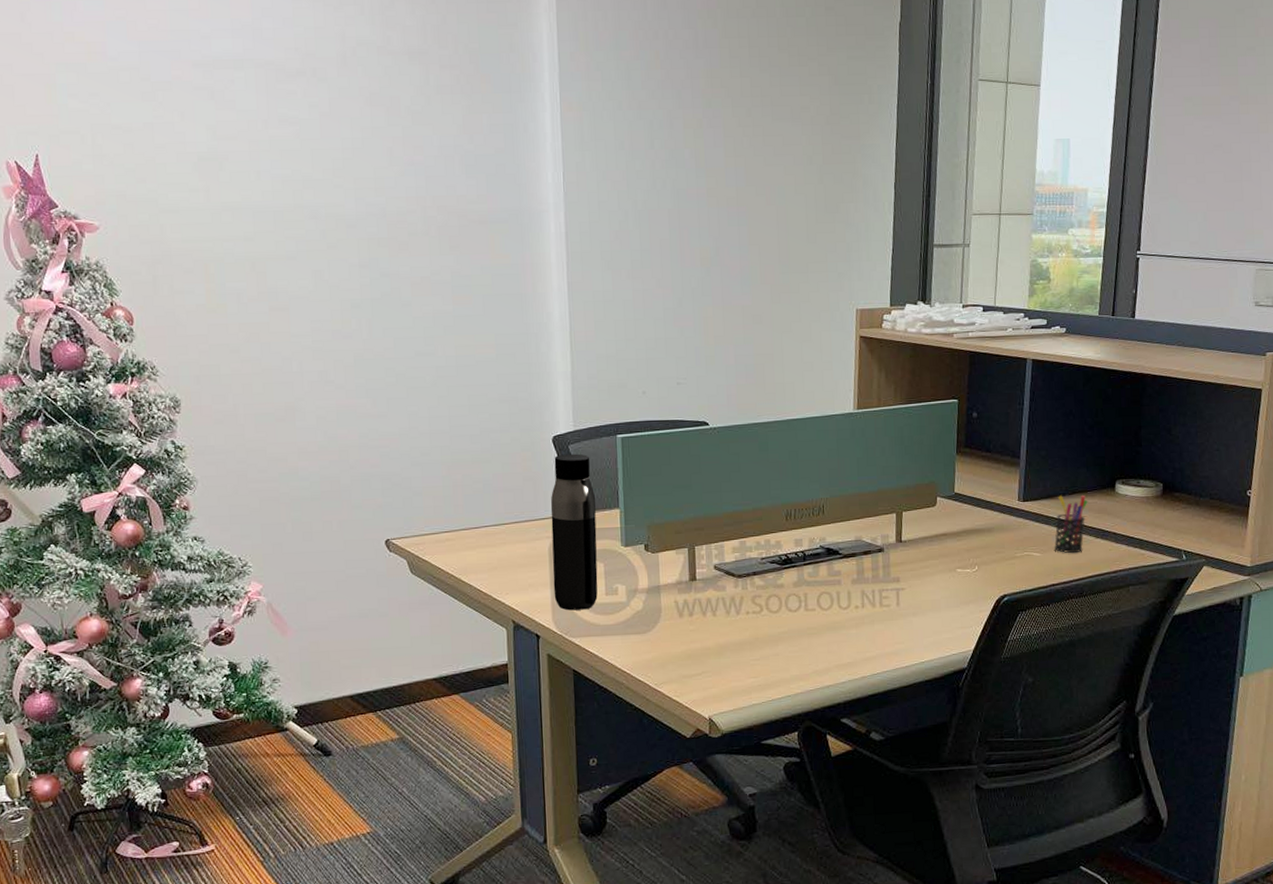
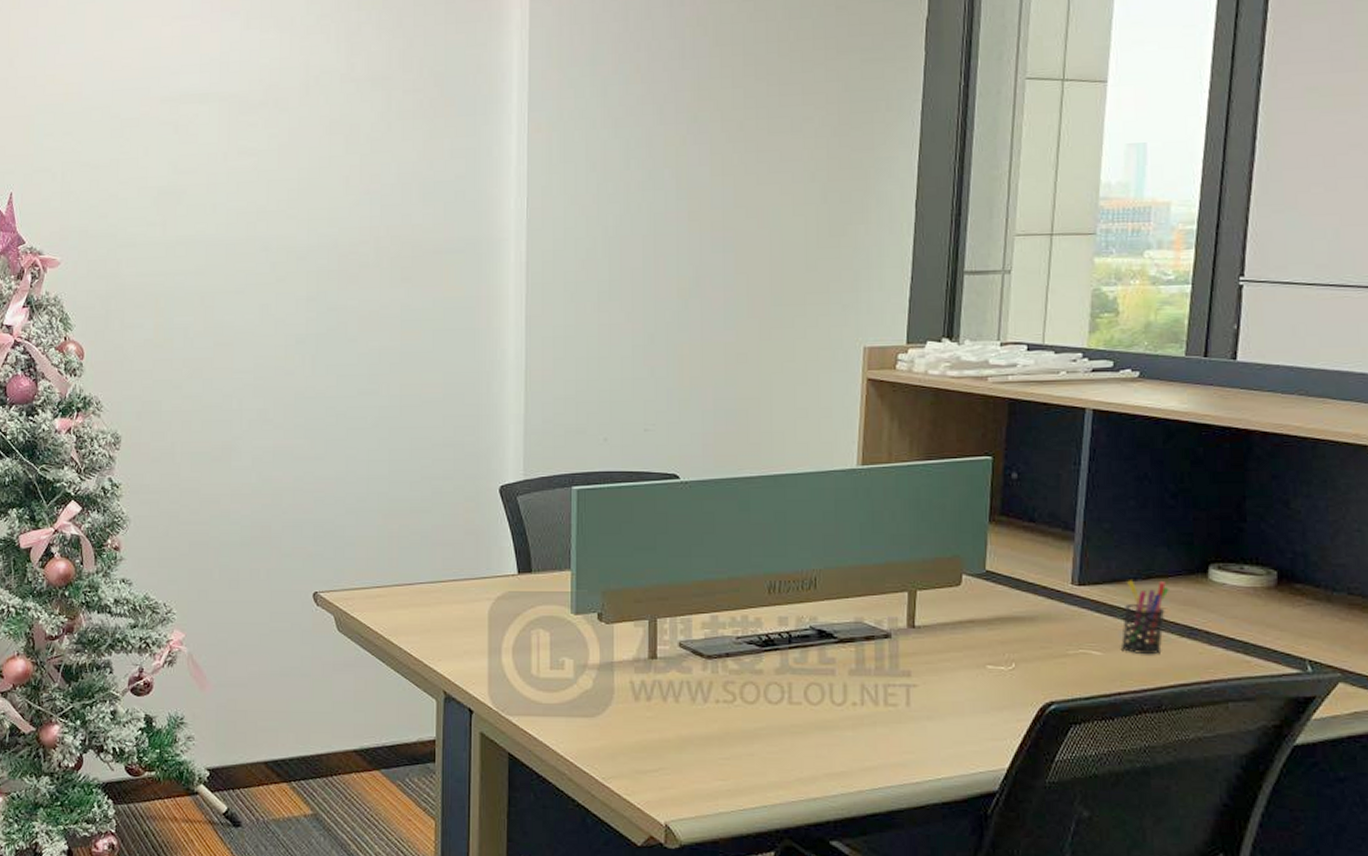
water bottle: present [550,453,598,611] -> none [491,506,545,685]

